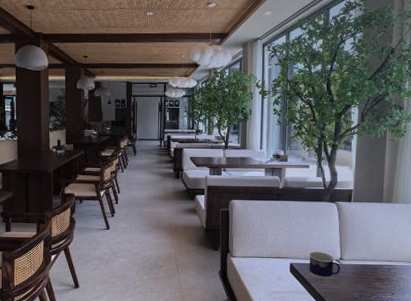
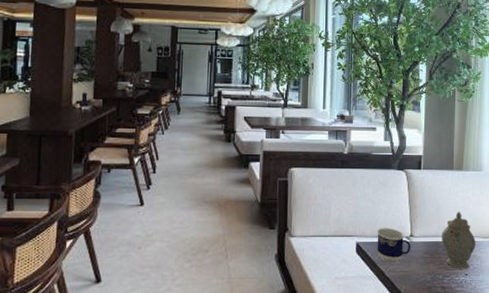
teapot: none [369,239,403,289] -> present [441,211,476,269]

